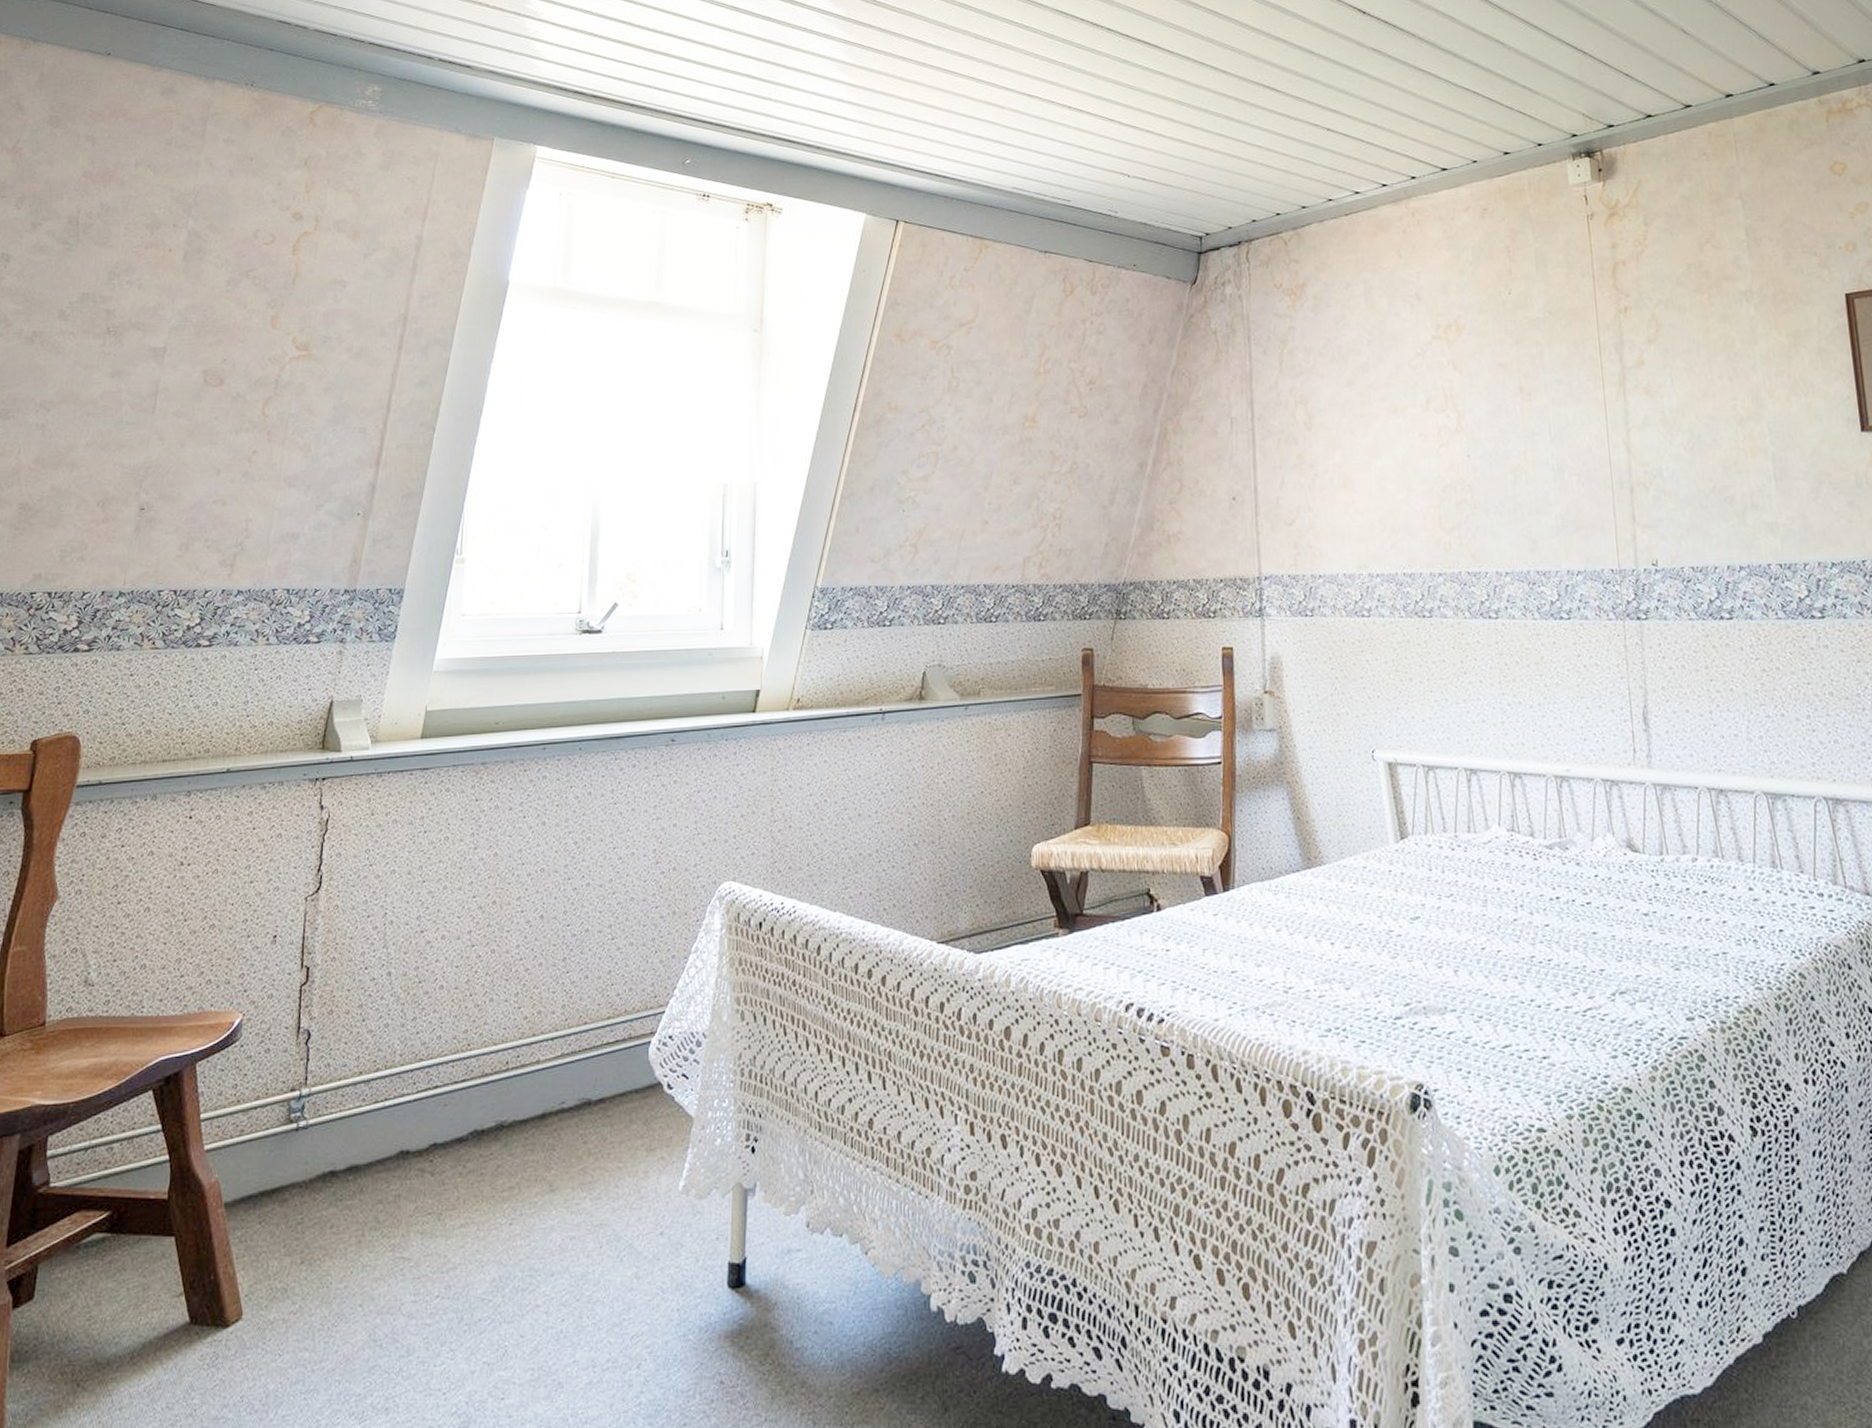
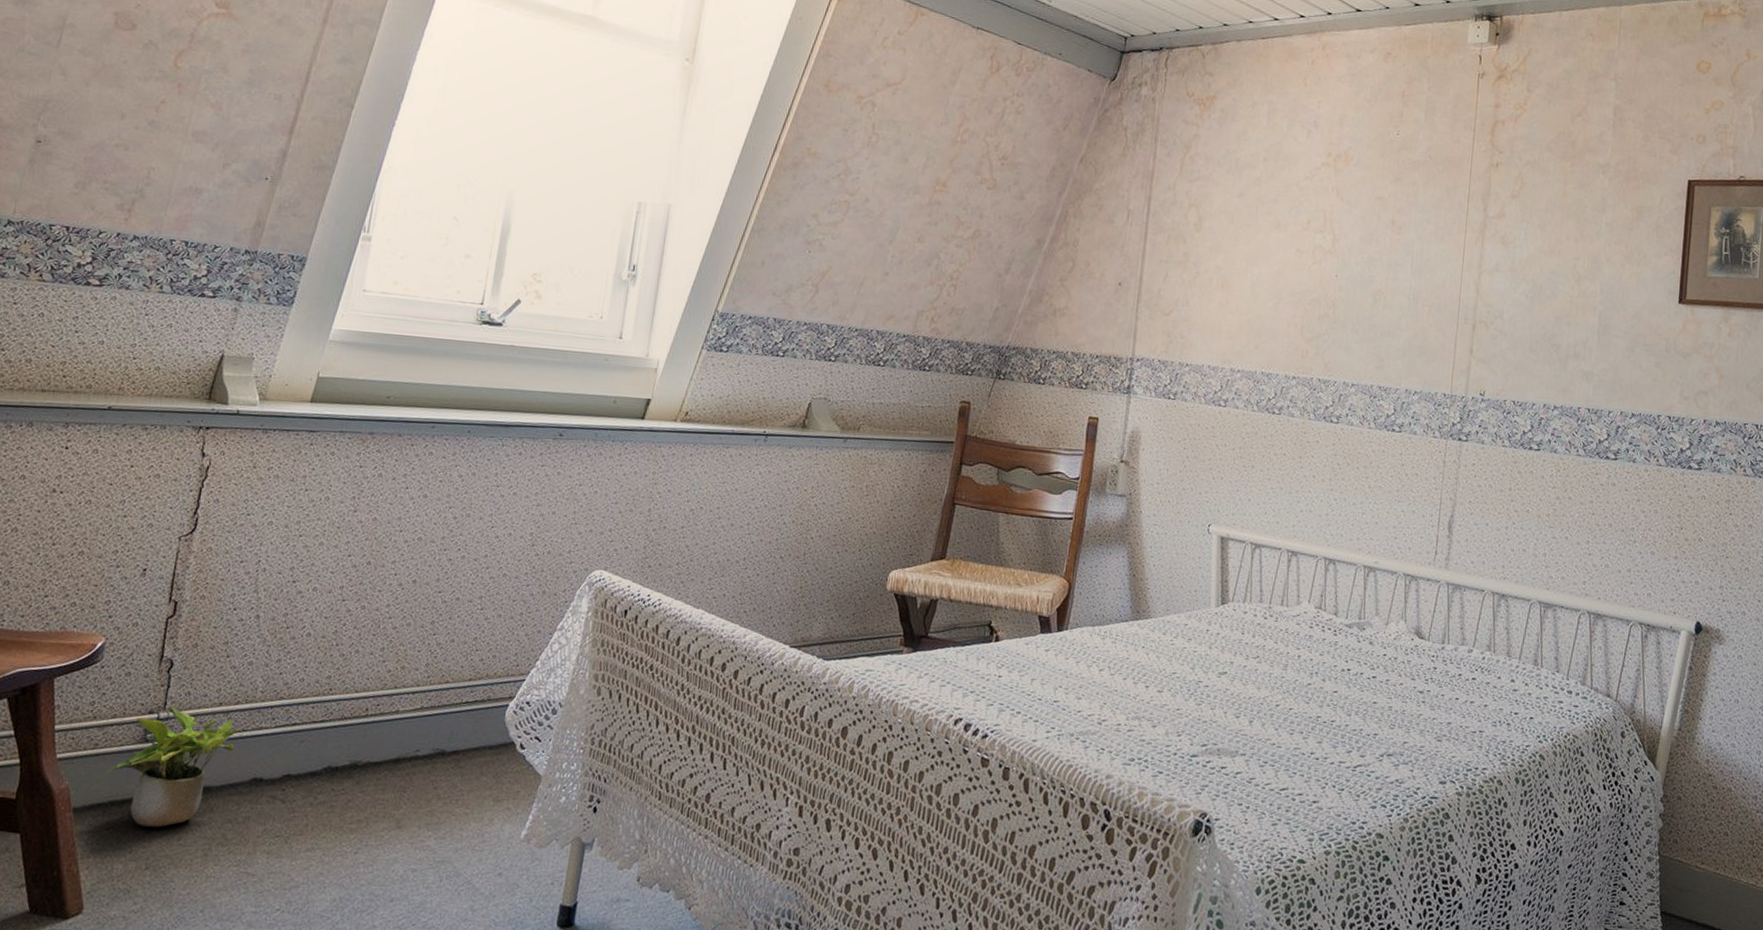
potted plant: none [254,1081,379,1216] -> present [107,706,237,828]

